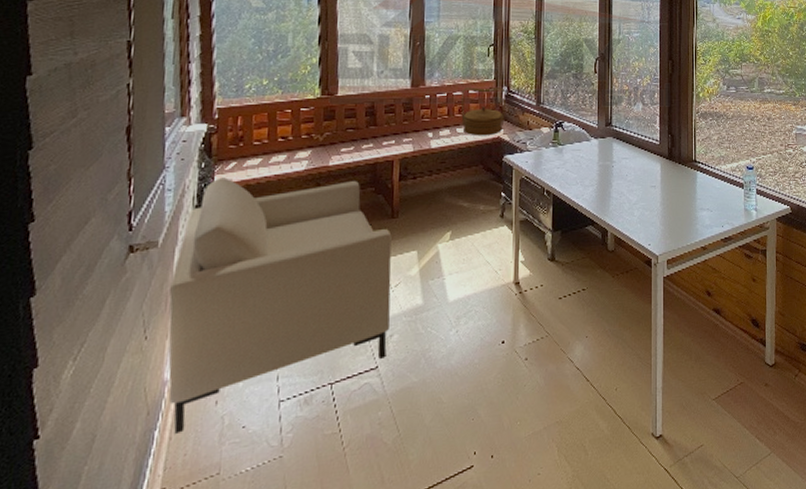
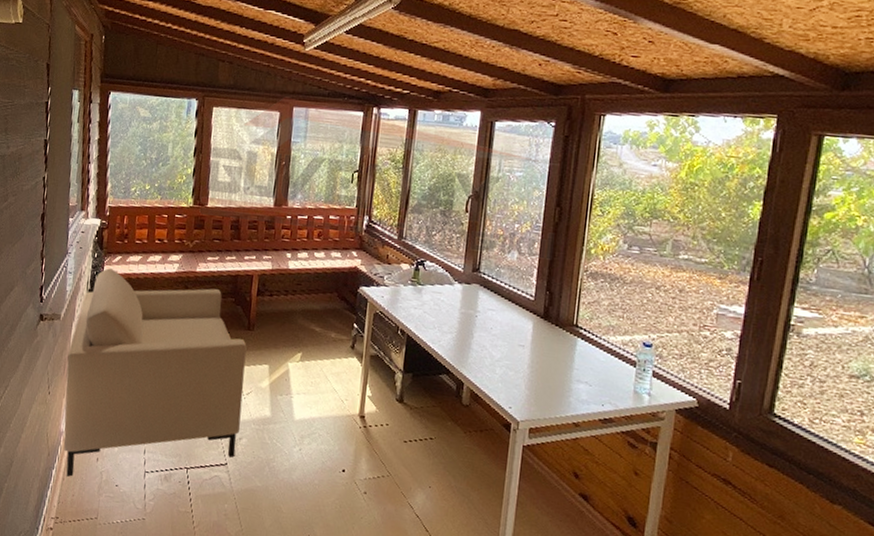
woven basket: present [461,87,507,136] -> none [320,212,368,265]

